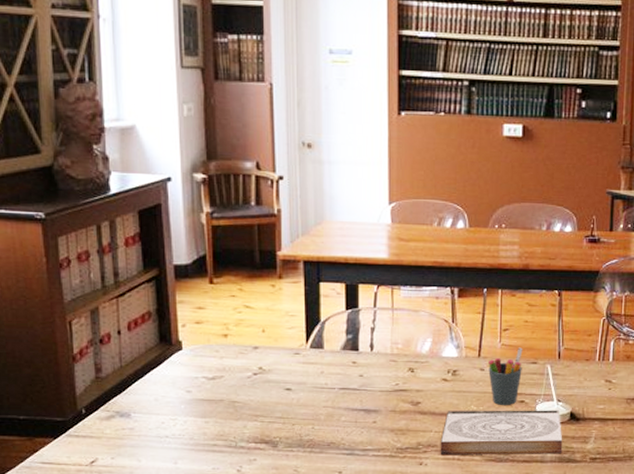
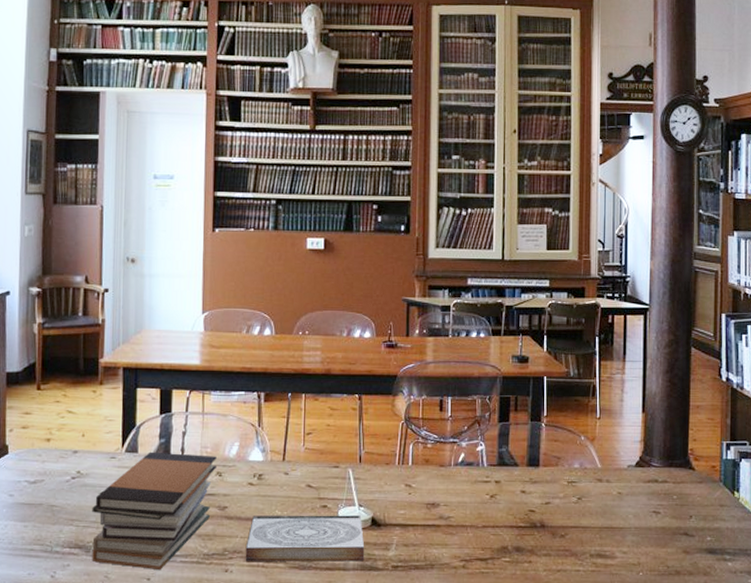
book stack: none [277,347,408,464] -> present [92,451,217,571]
pen holder: present [488,347,523,405] -> none [292,451,325,510]

